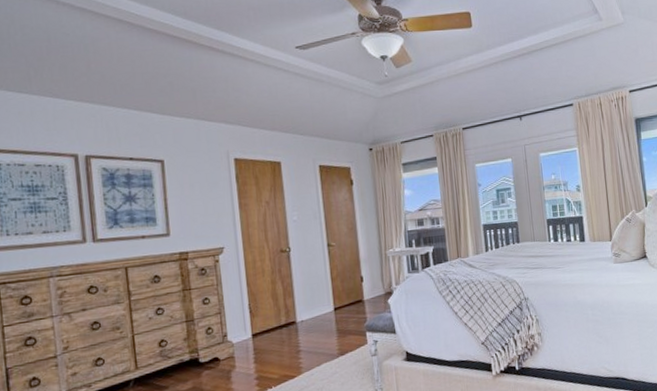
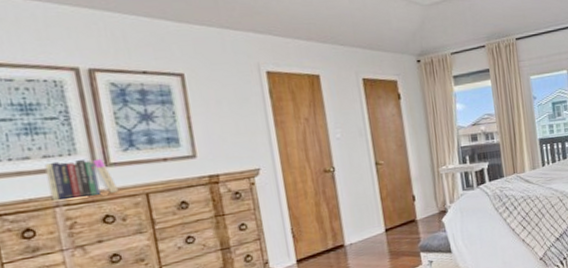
books: none [44,234,103,272] -> present [44,158,119,202]

